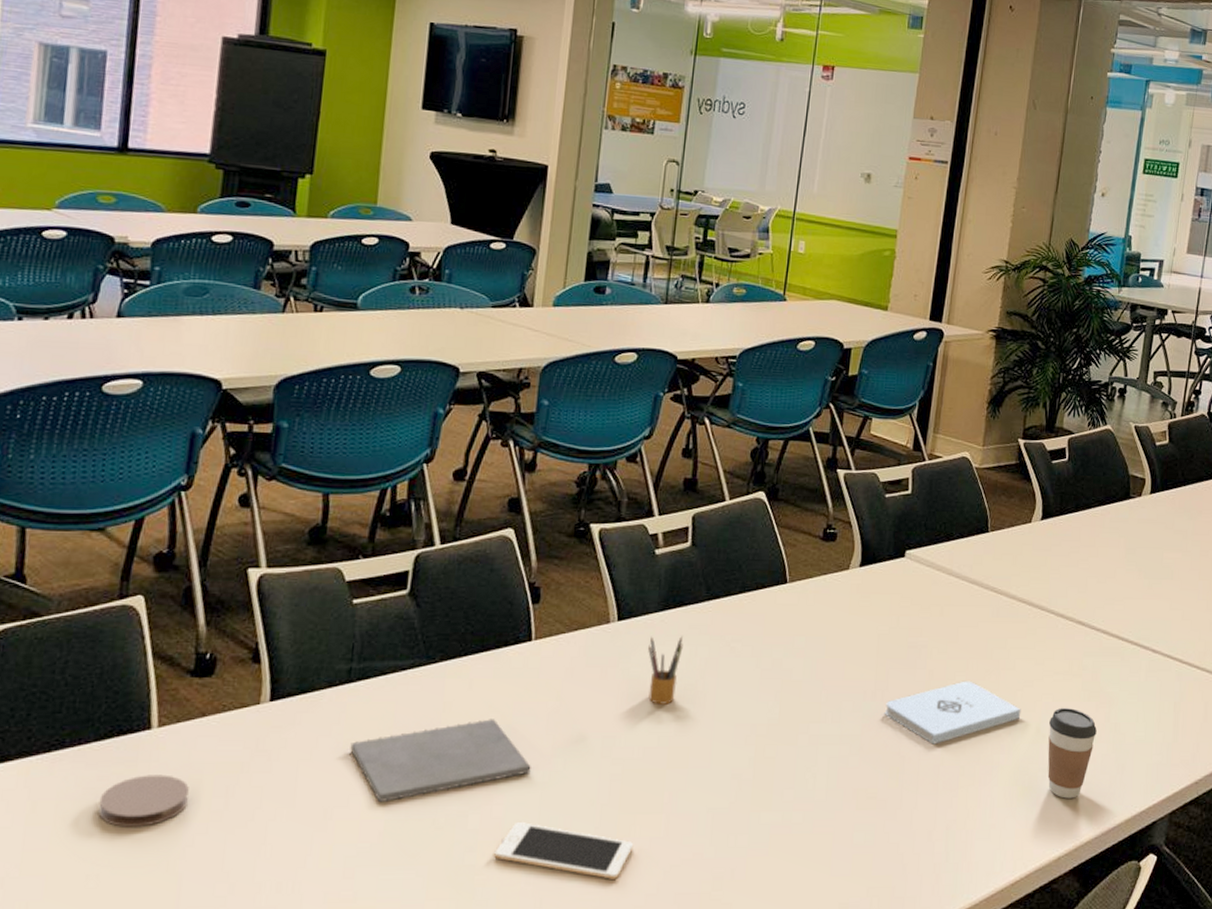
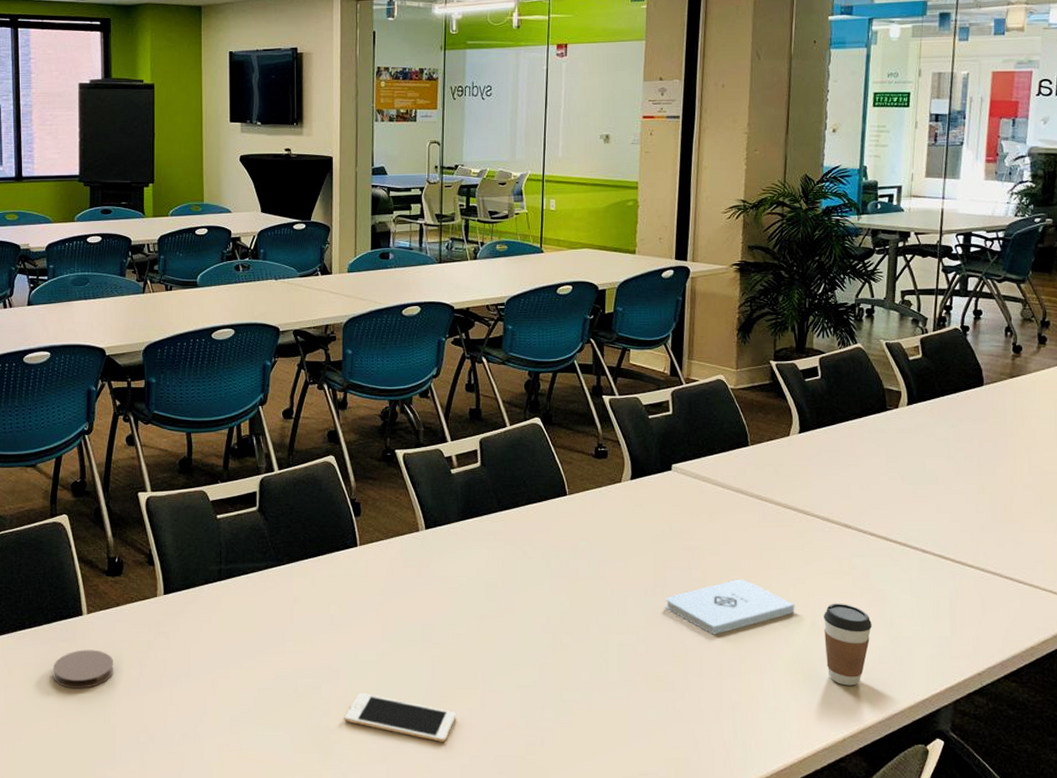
notepad: present [350,719,531,802] -> none [226,609,367,674]
pencil box: present [648,636,683,704] -> none [453,542,482,599]

